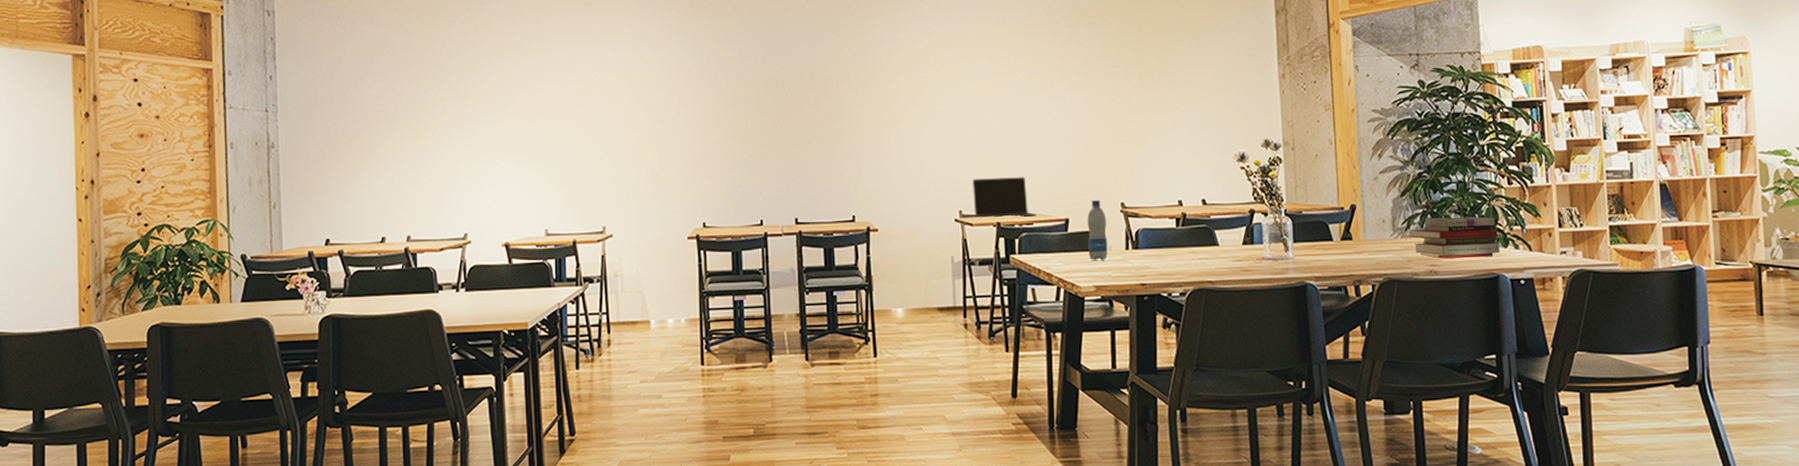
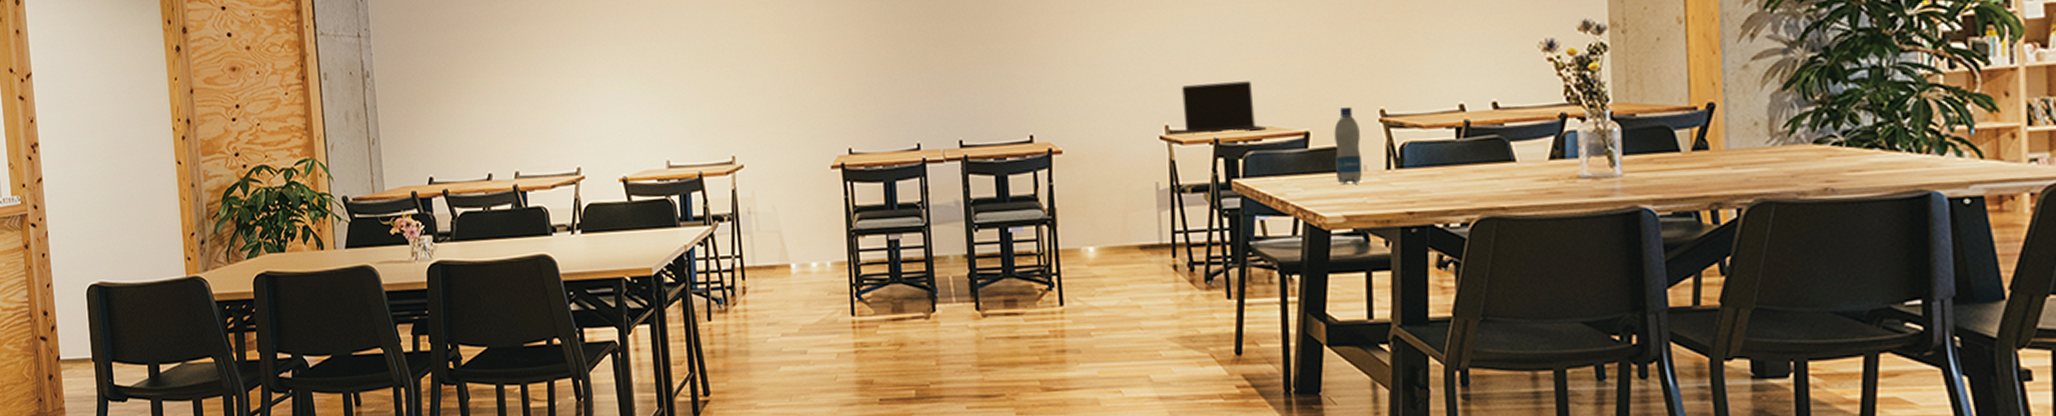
books: present [1409,216,1500,259] -> none [1794,113,1933,172]

